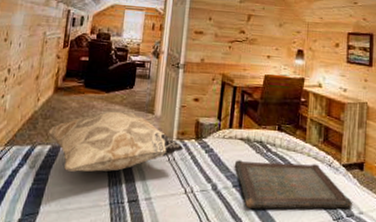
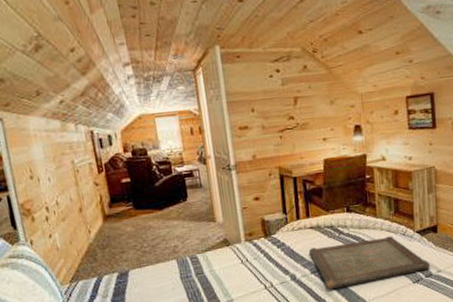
decorative pillow: present [47,111,184,172] -> none [109,224,255,293]

